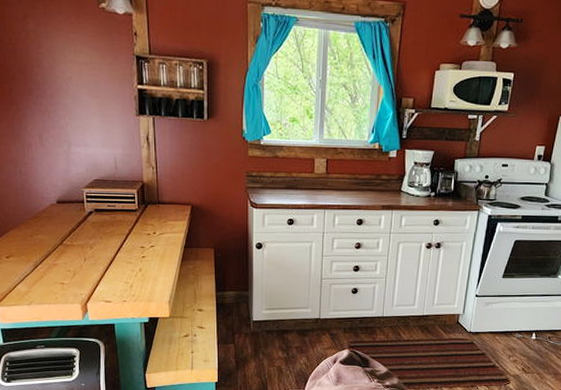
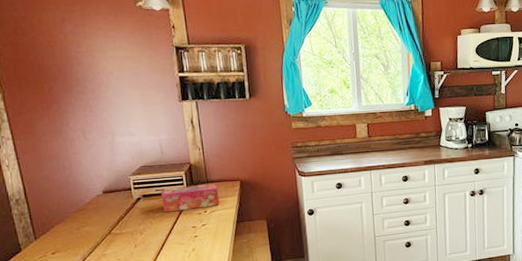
tissue box: none [112,205,169,230] -> present [161,184,220,213]

